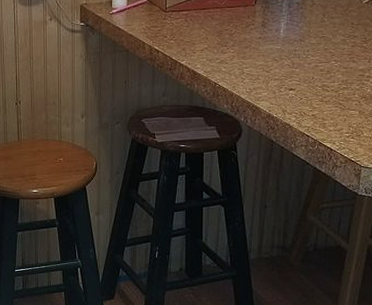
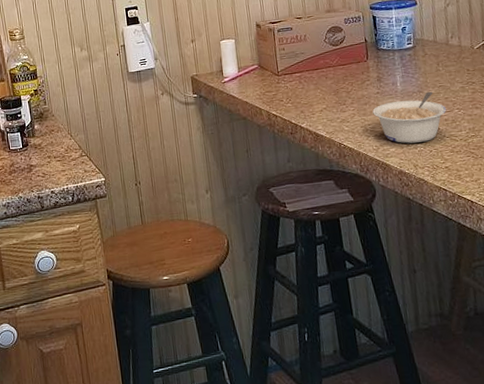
legume: none [252,41,324,89] -> present [372,91,447,144]

